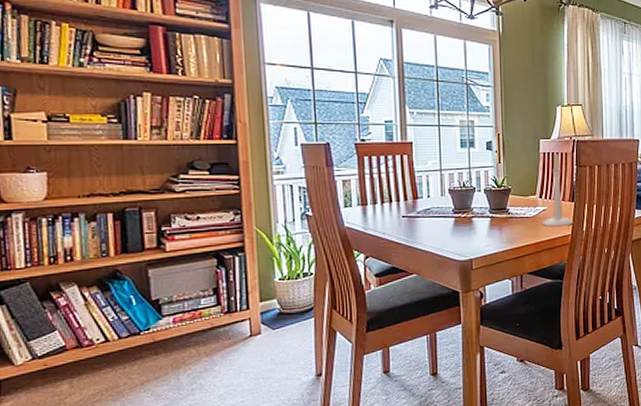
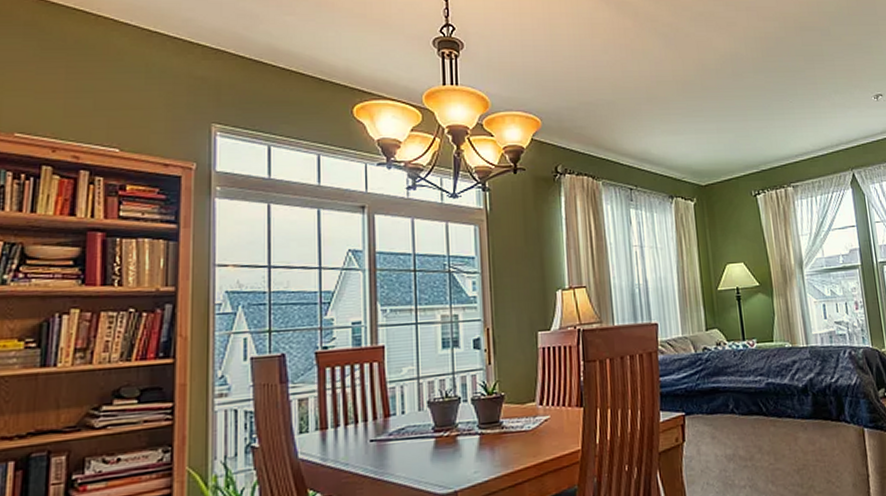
candlestick: present [541,153,573,227] -> none [543,347,584,442]

